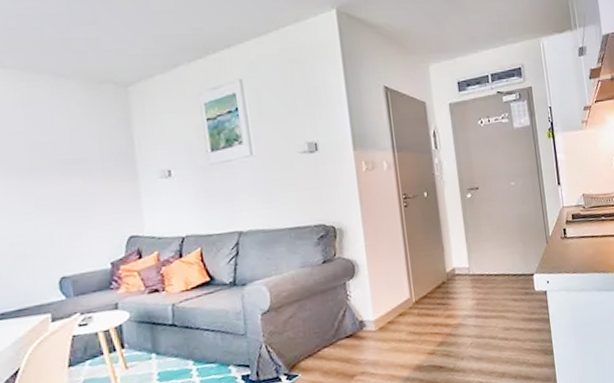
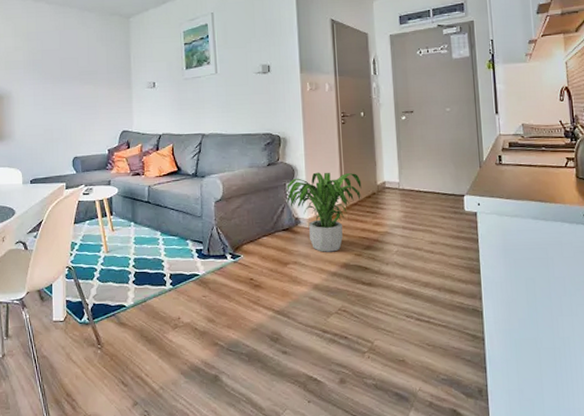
potted plant: none [346,262,432,356] -> present [286,172,362,252]

